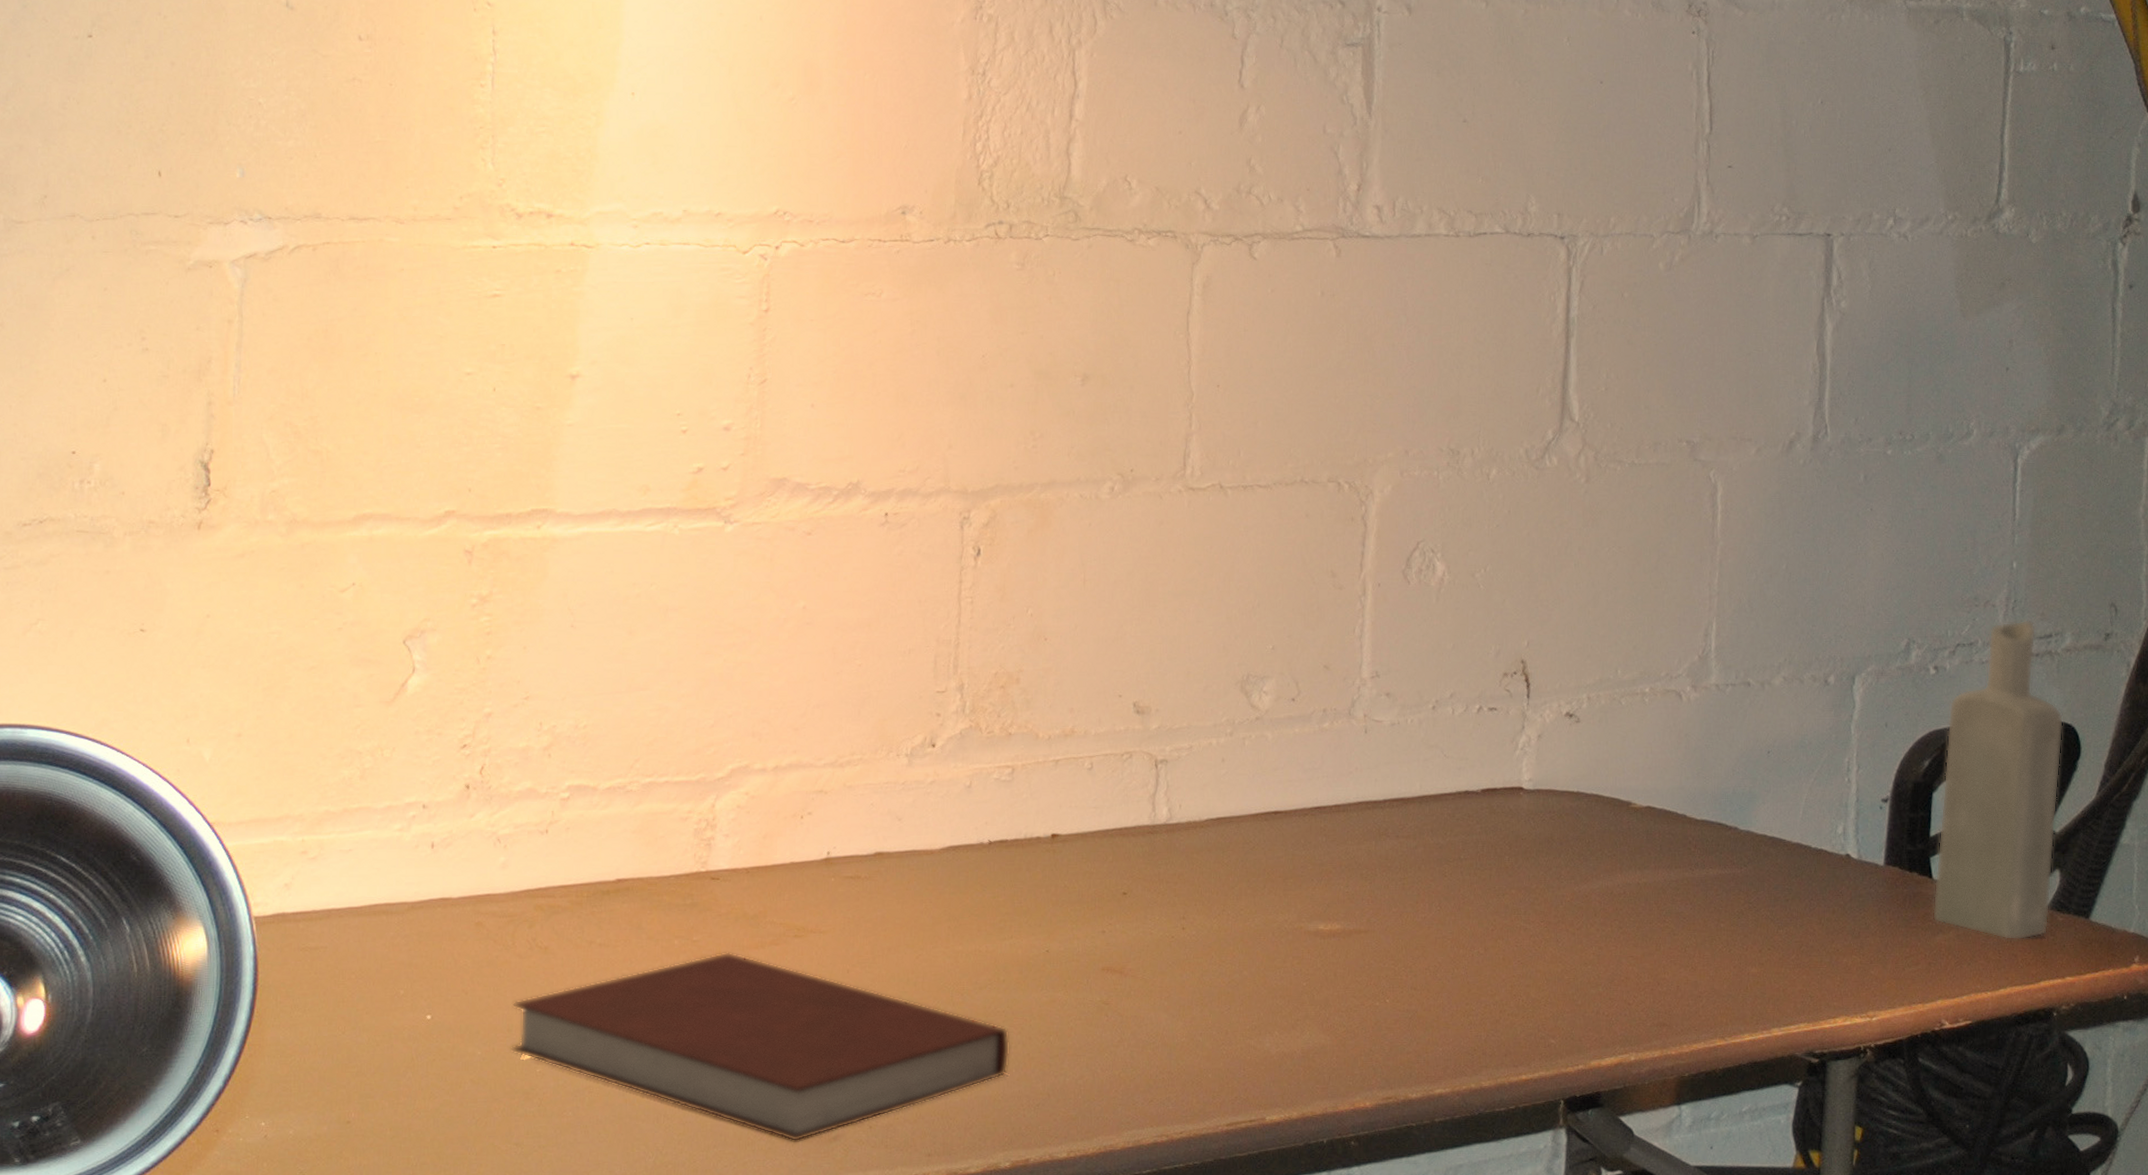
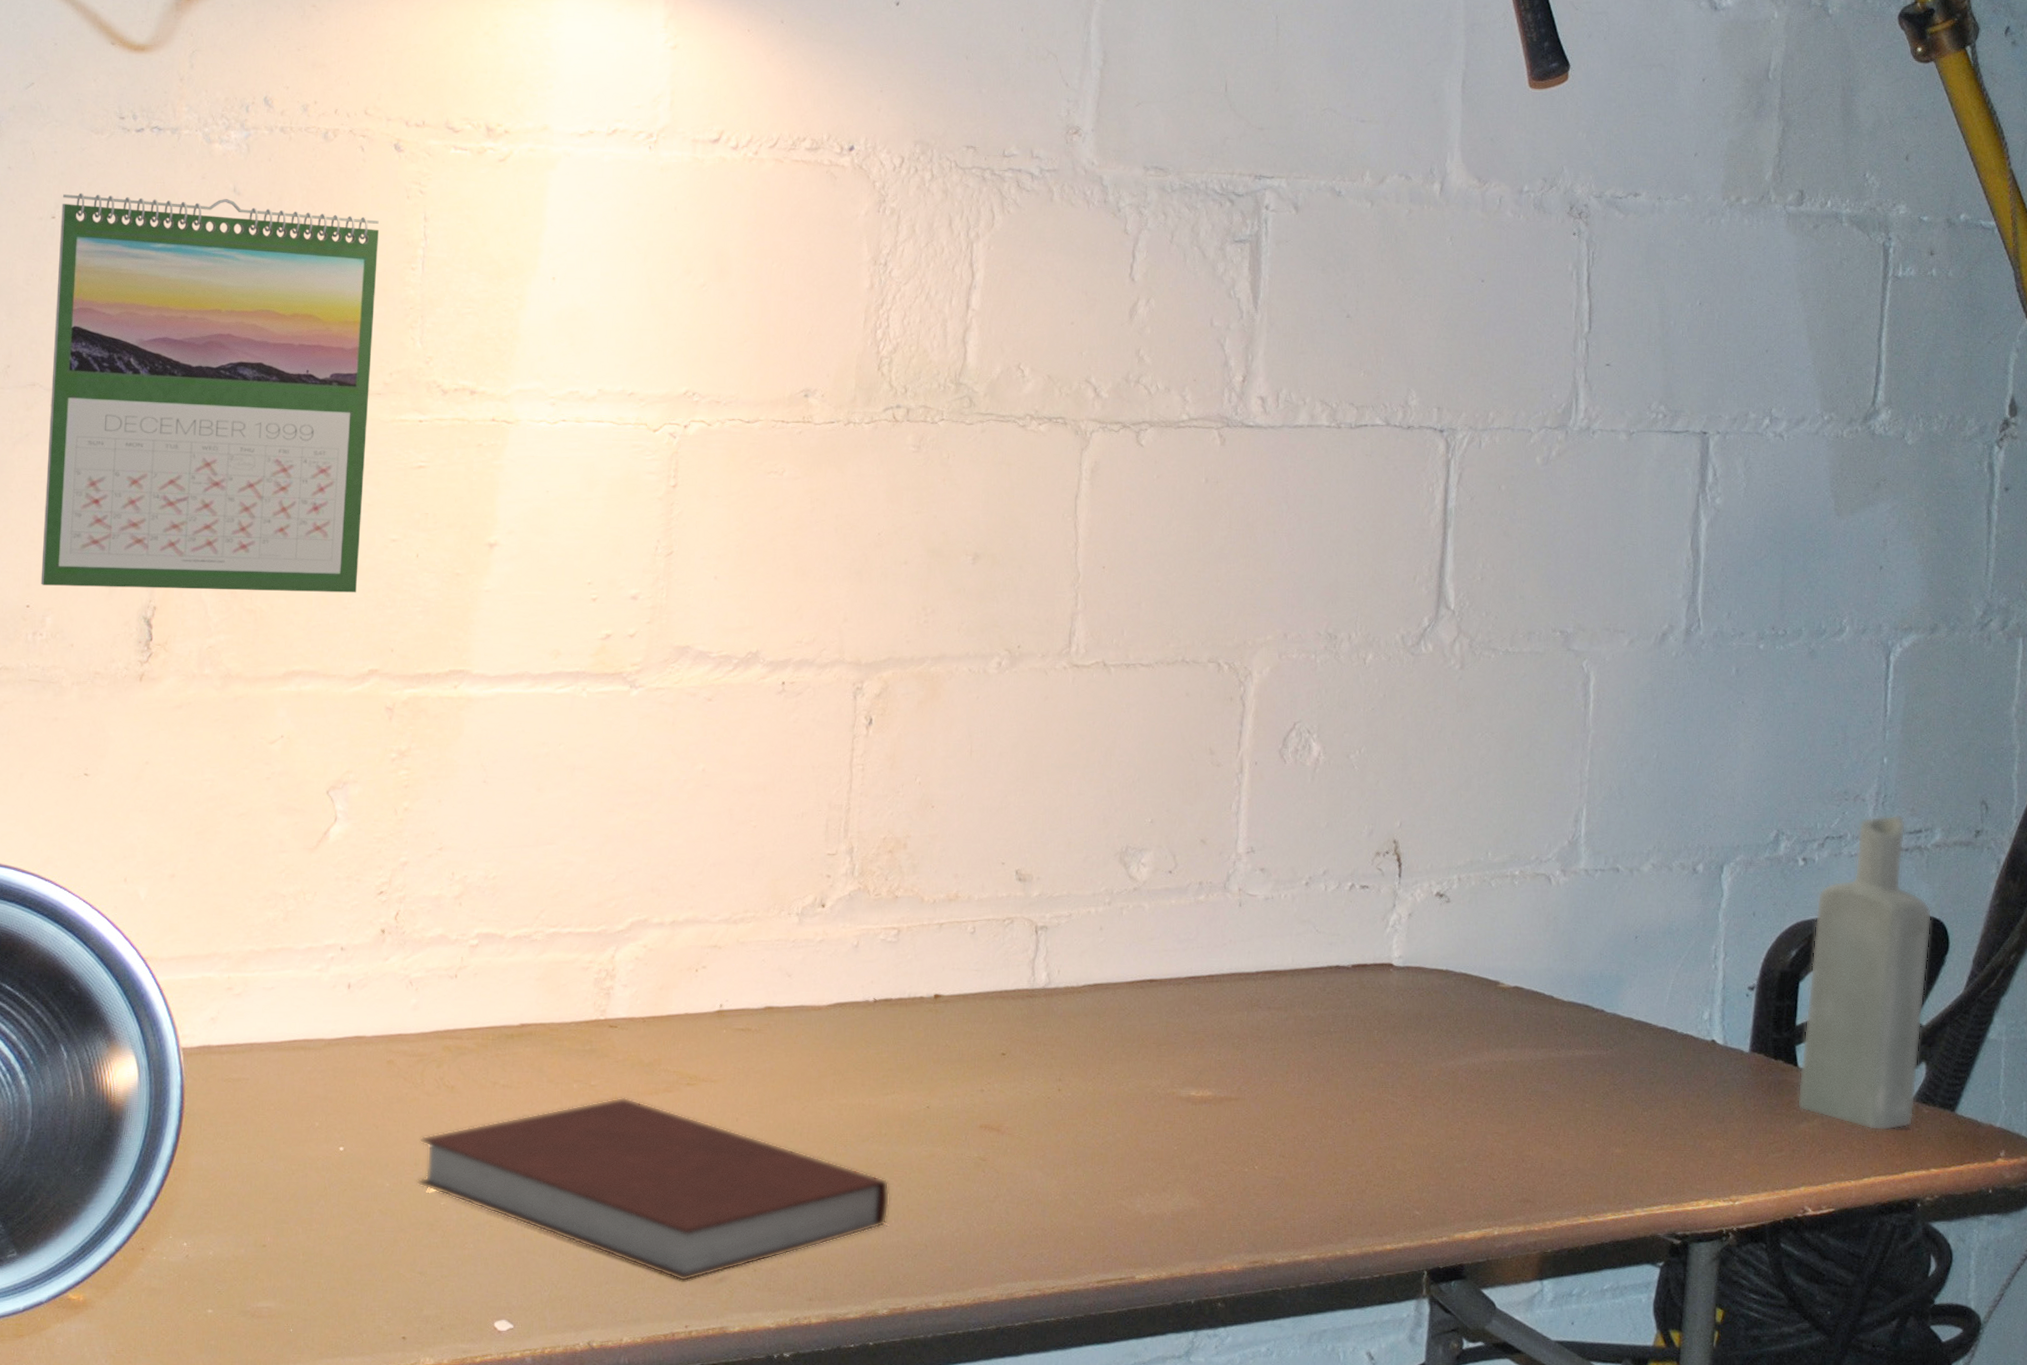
calendar: none [87,9,444,431] -> present [40,192,379,593]

